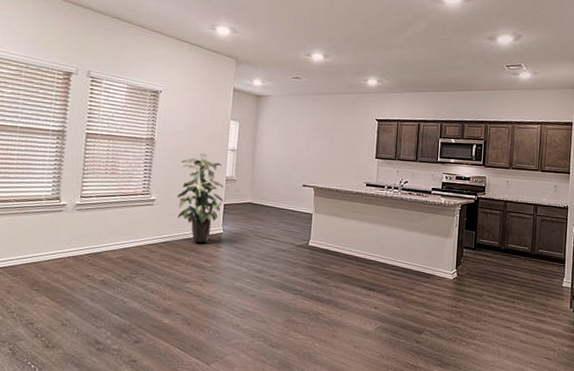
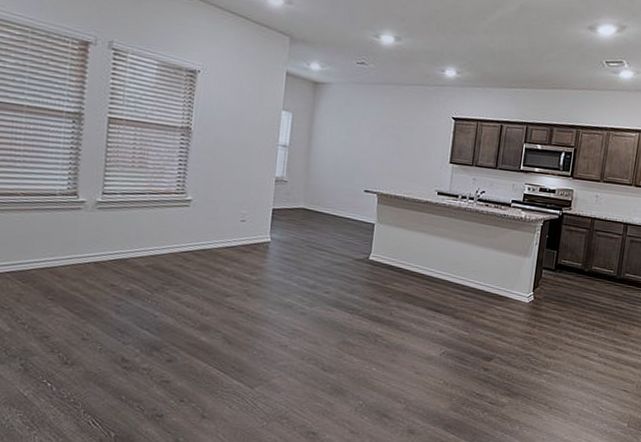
indoor plant: present [176,154,224,243] -> none [217,148,273,253]

